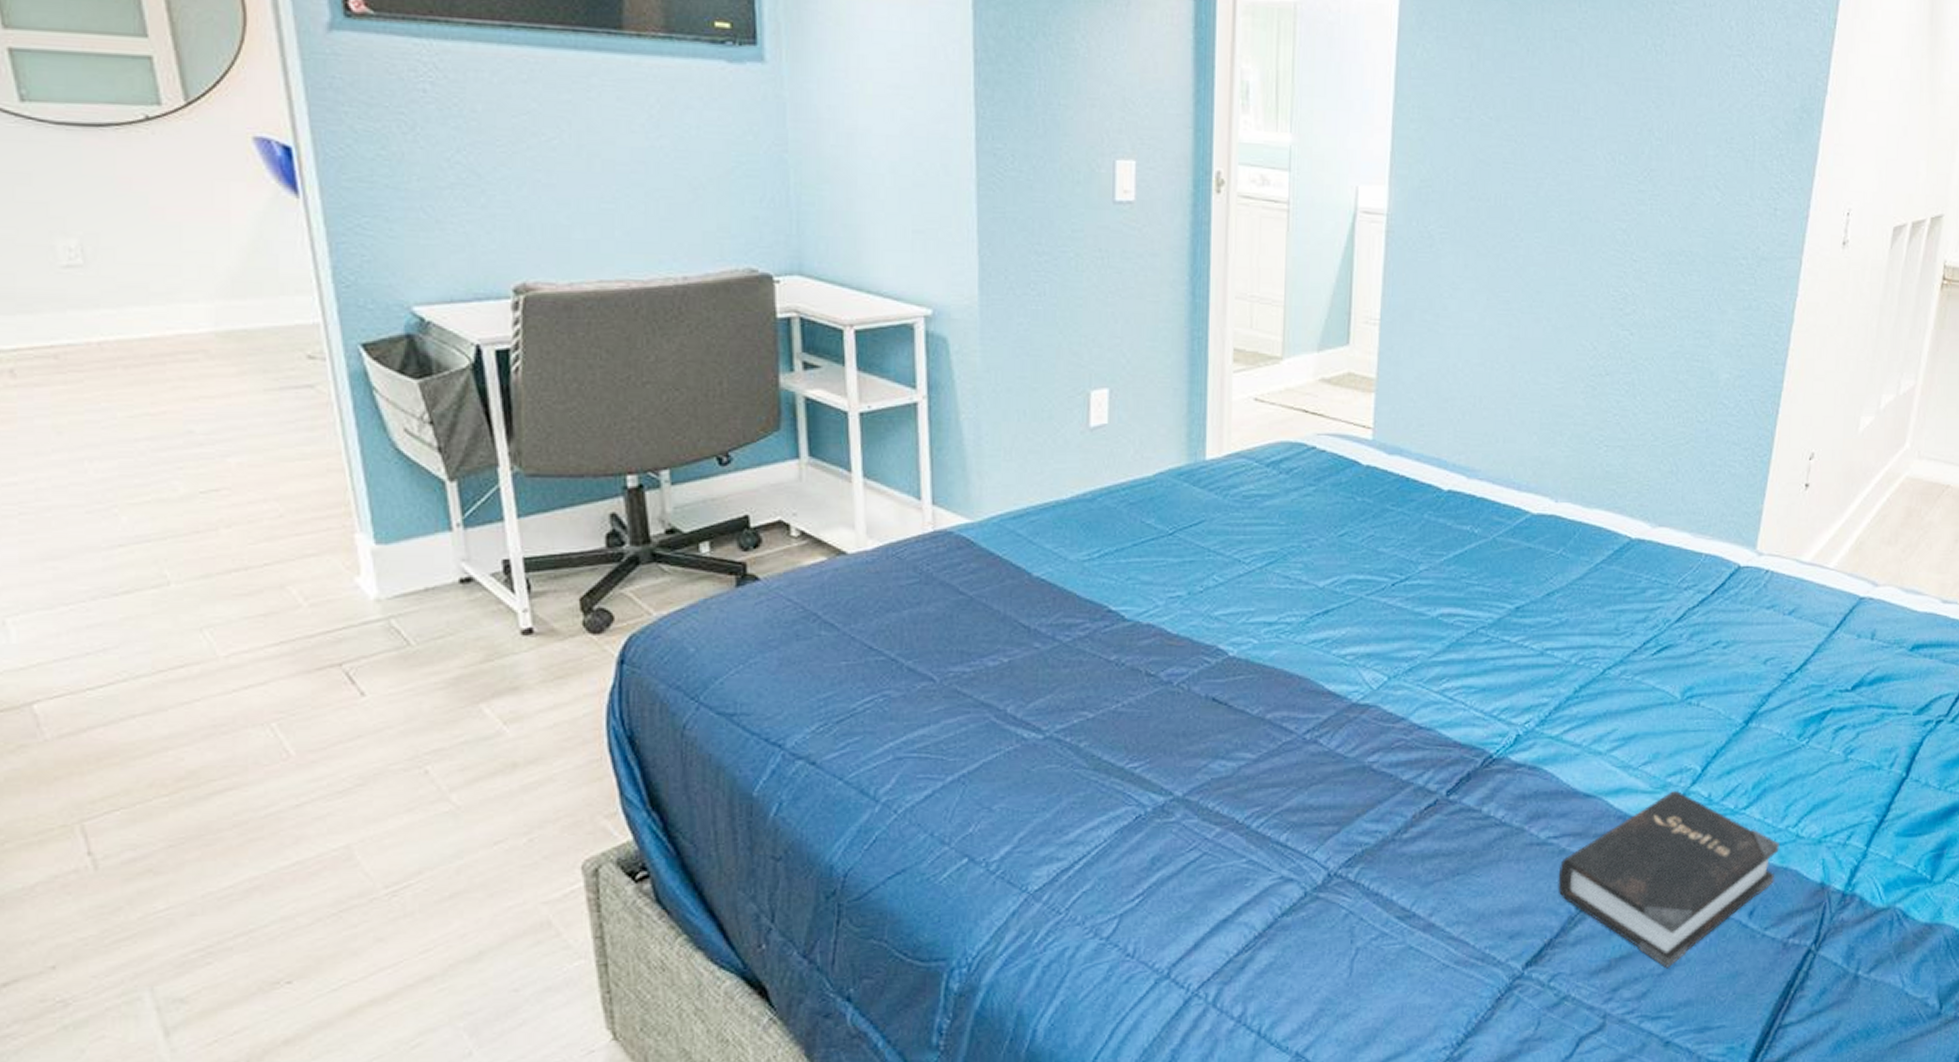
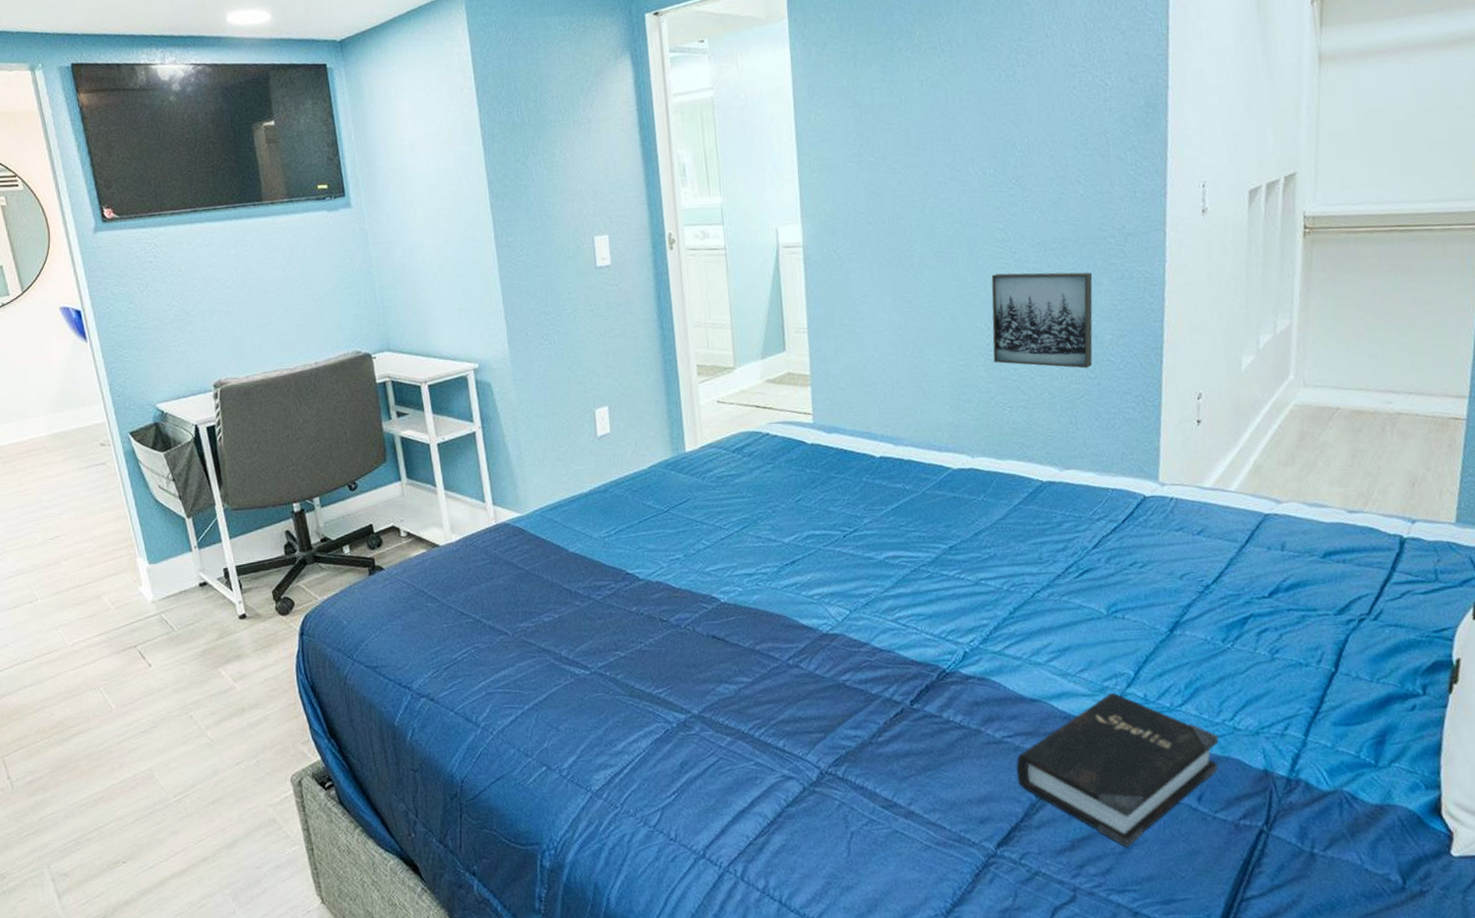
wall art: none [1594,283,1717,410] -> present [991,272,1093,369]

